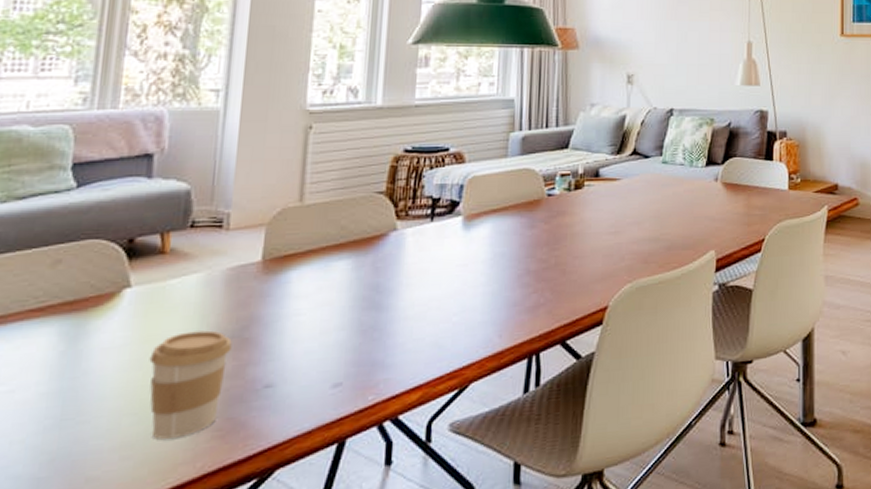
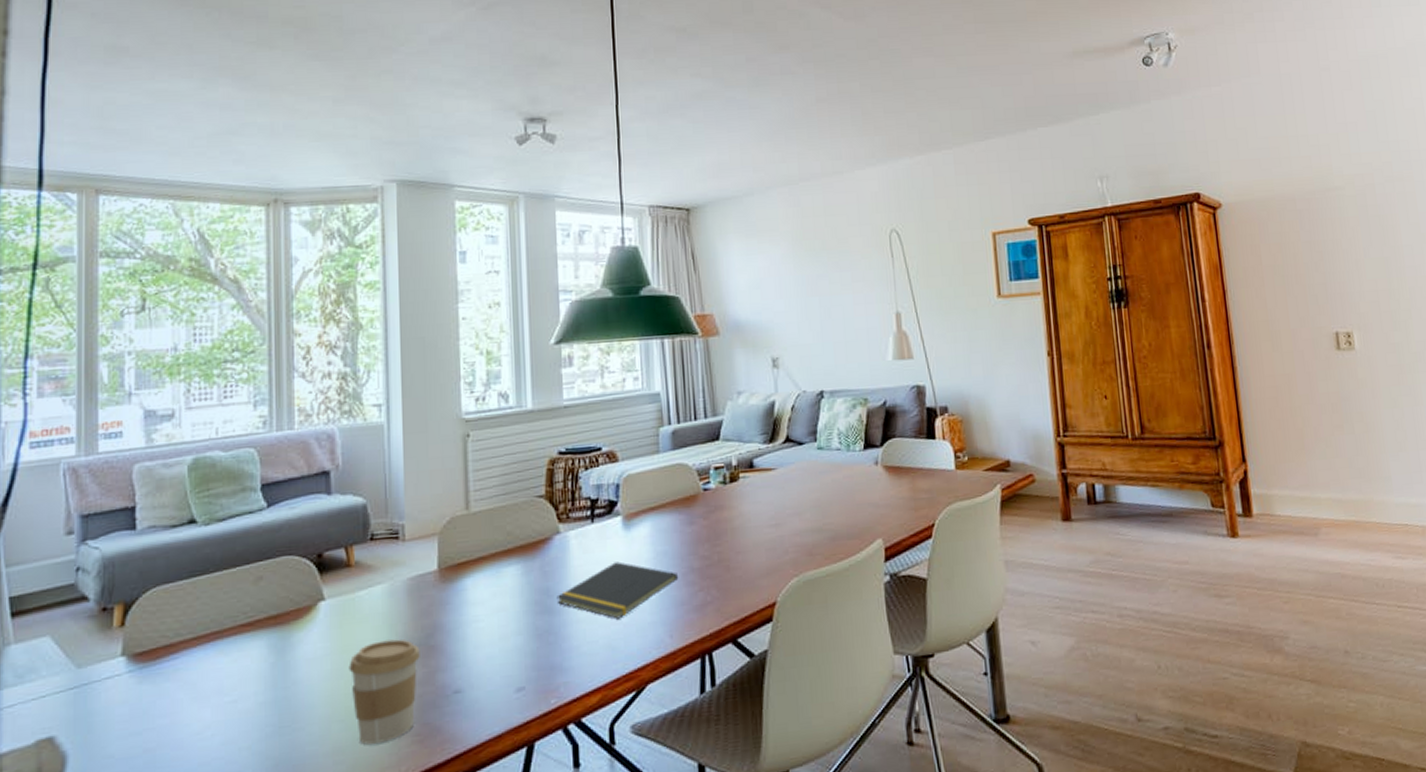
notepad: none [386,261,514,318] -> present [556,562,679,619]

